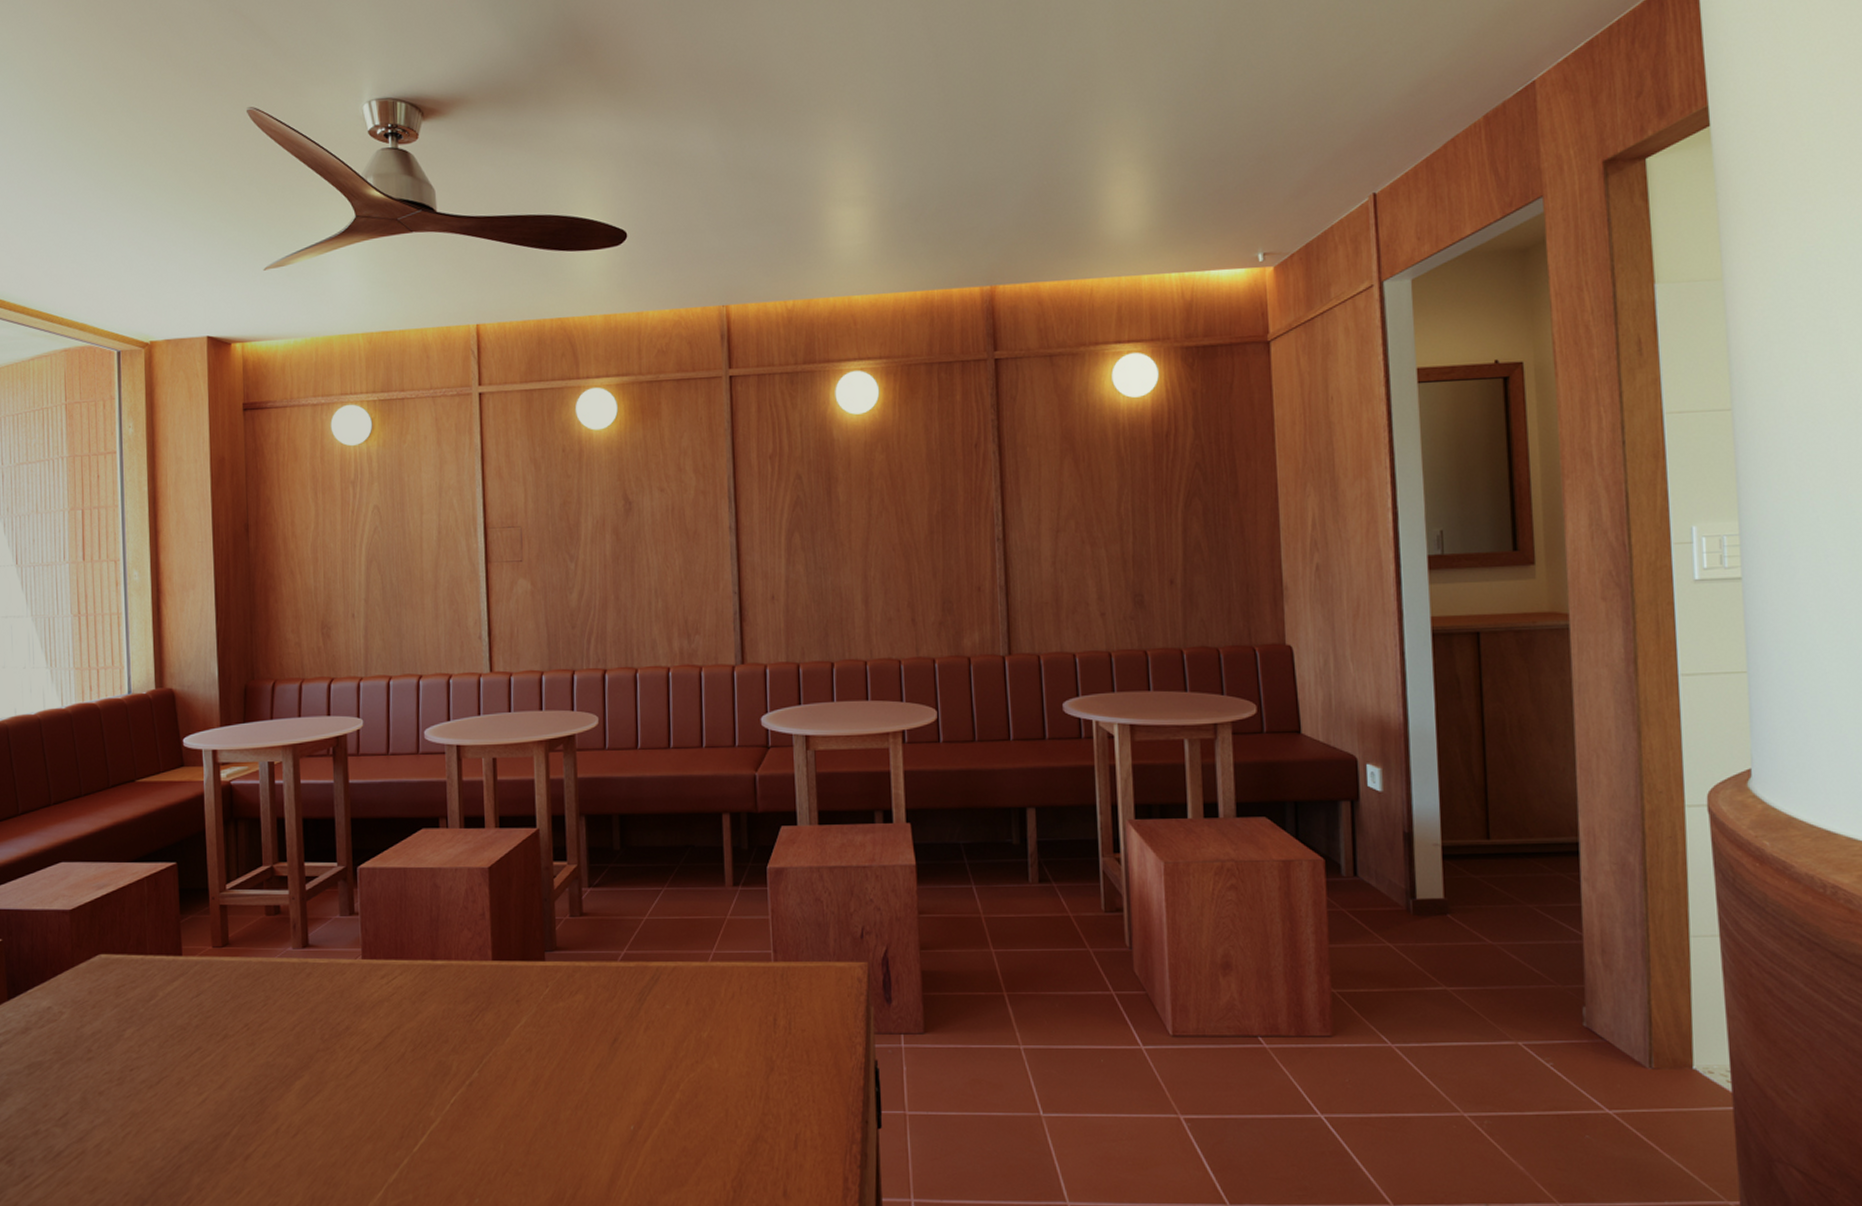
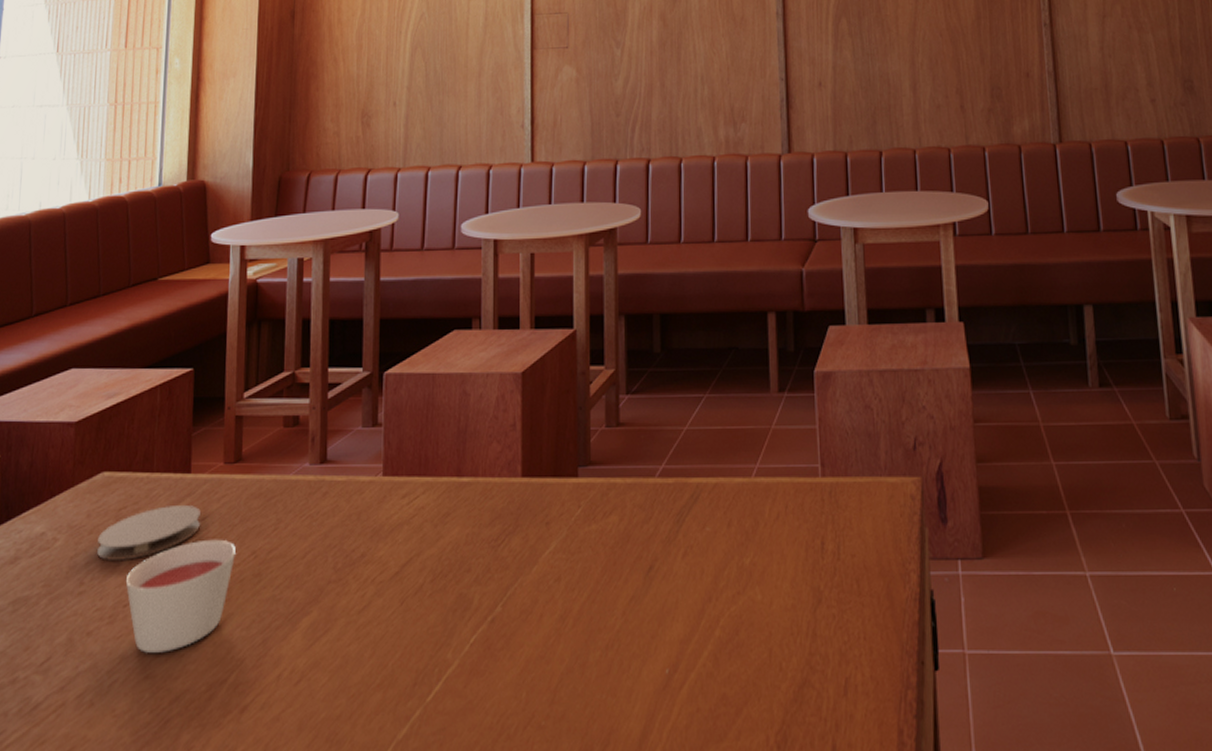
coaster: none [101,983,194,1031] -> present [97,504,200,560]
candle: none [130,1013,229,1110] -> present [125,539,236,653]

